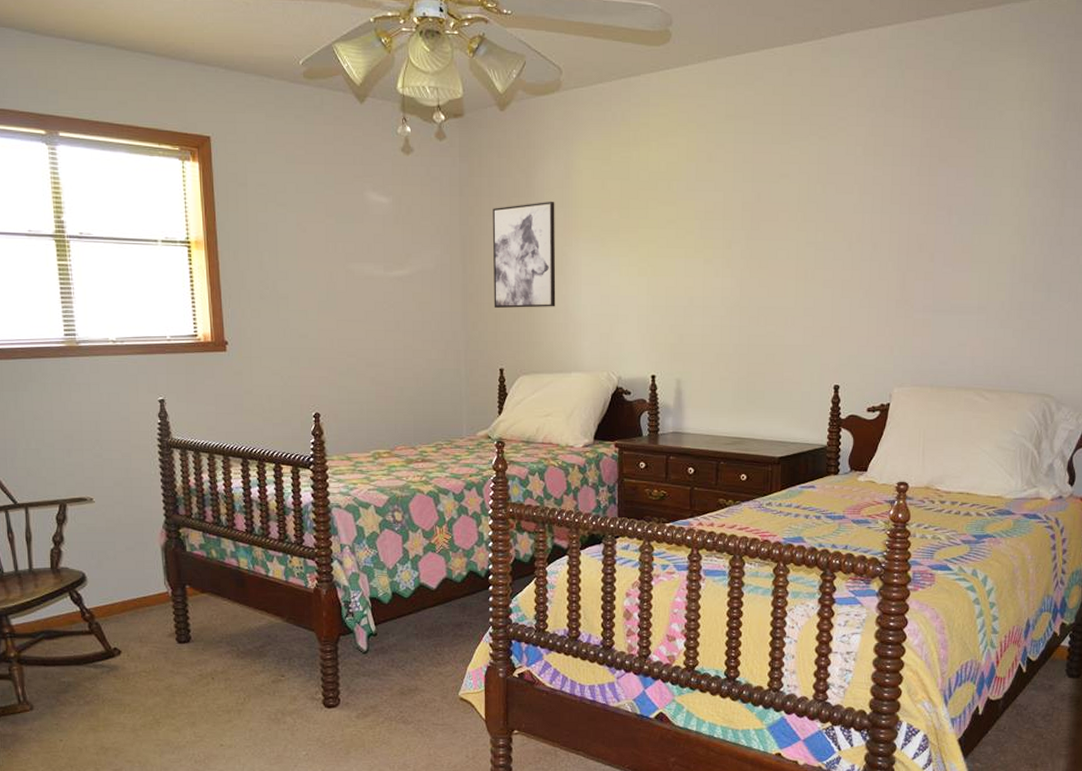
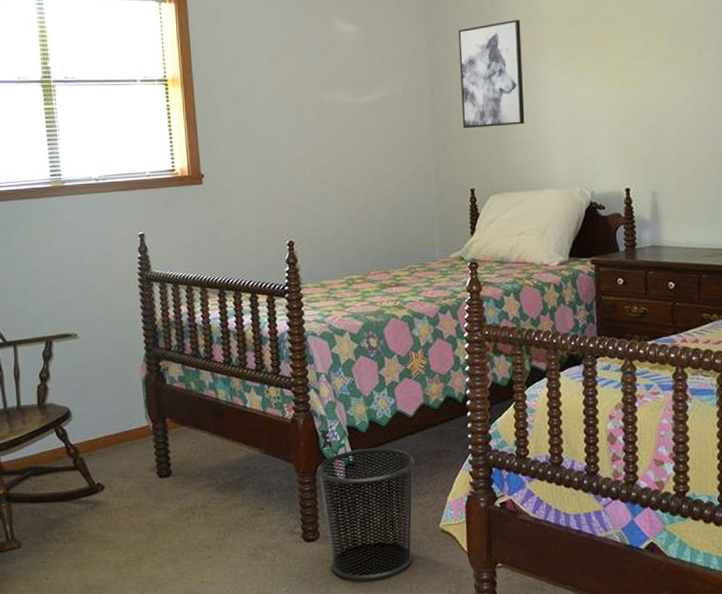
waste bin: none [338,619,437,745] -> present [317,448,415,581]

